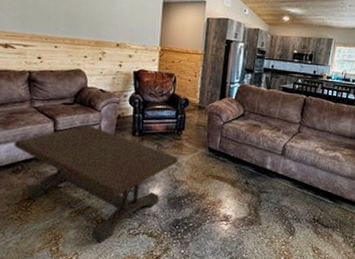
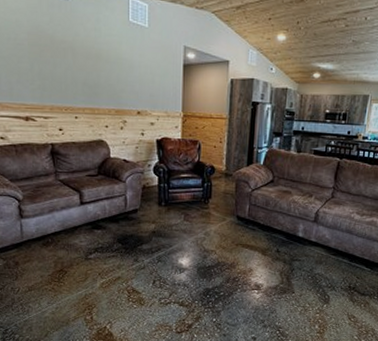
coffee table: present [14,125,178,244] -> none [42,196,206,313]

